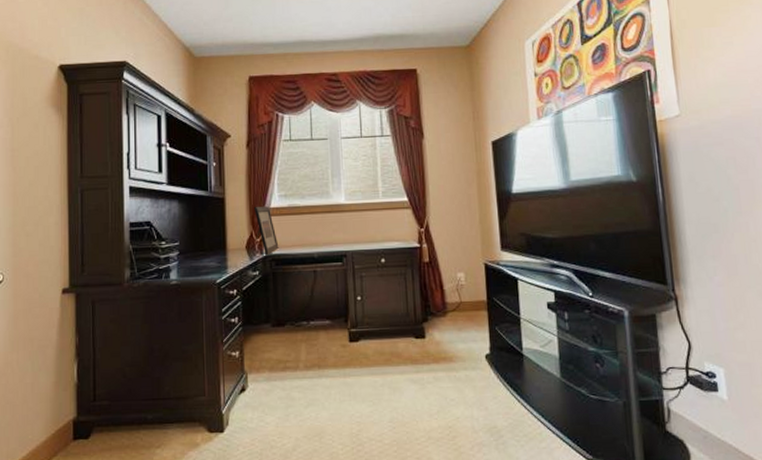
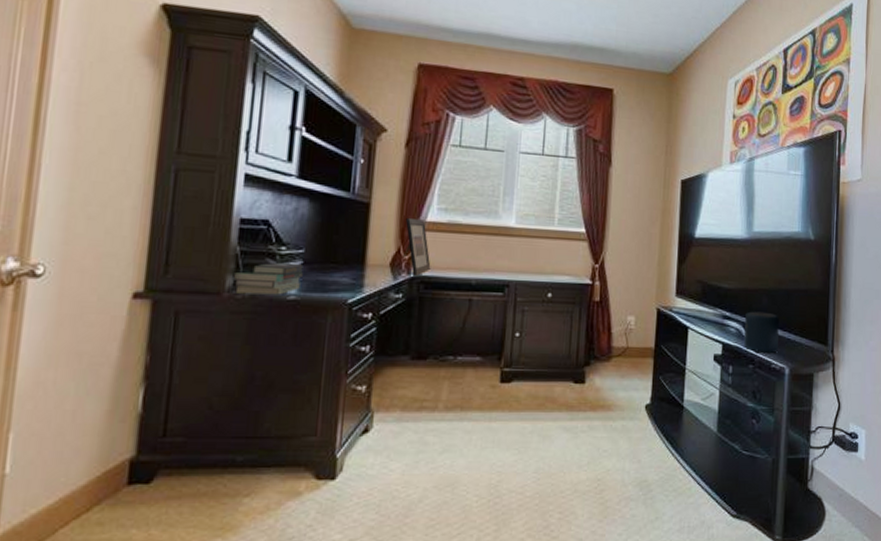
books: none [130,255,180,283] -> present [234,263,304,295]
speaker: none [574,257,613,297] -> present [744,311,779,353]

